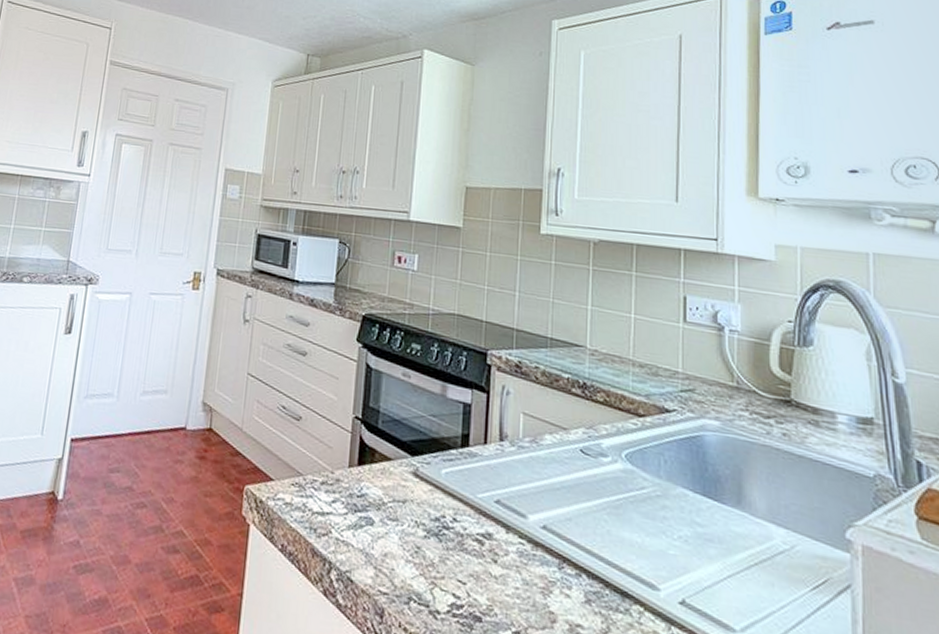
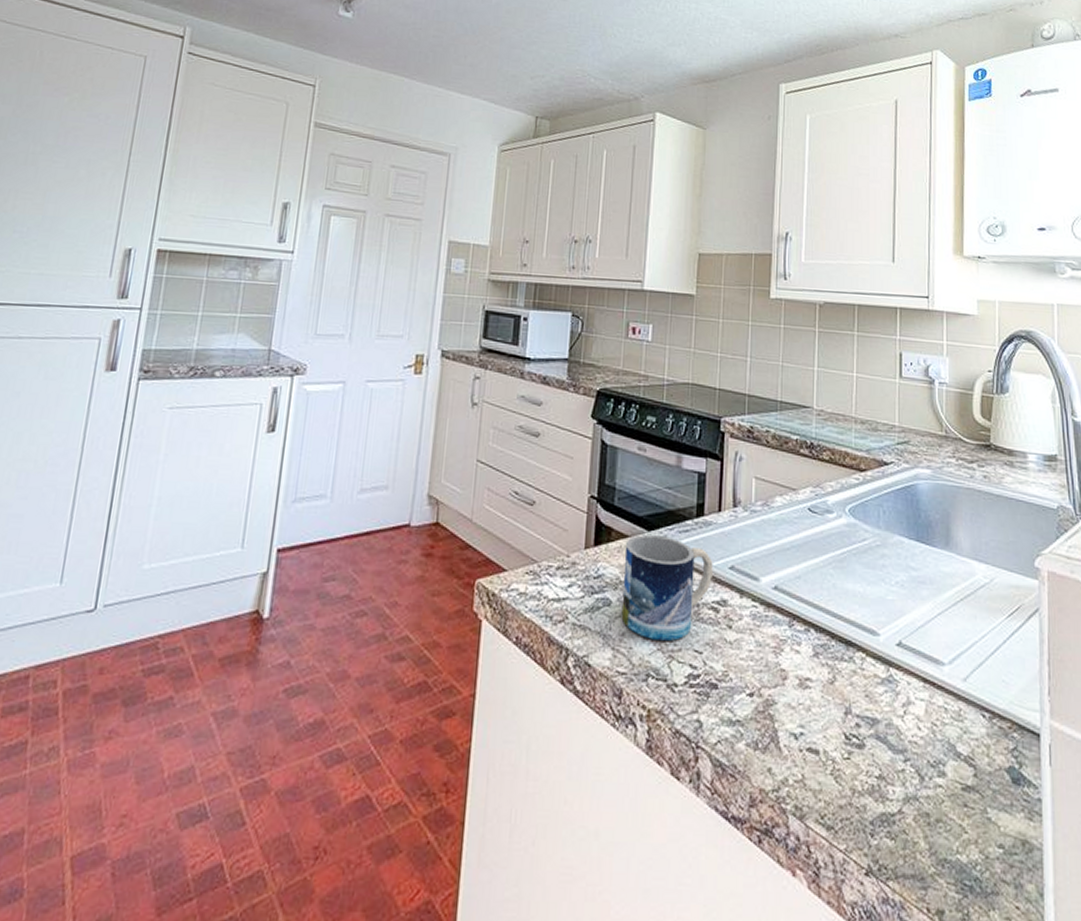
mug: none [384,459,478,568] -> present [621,535,713,641]

